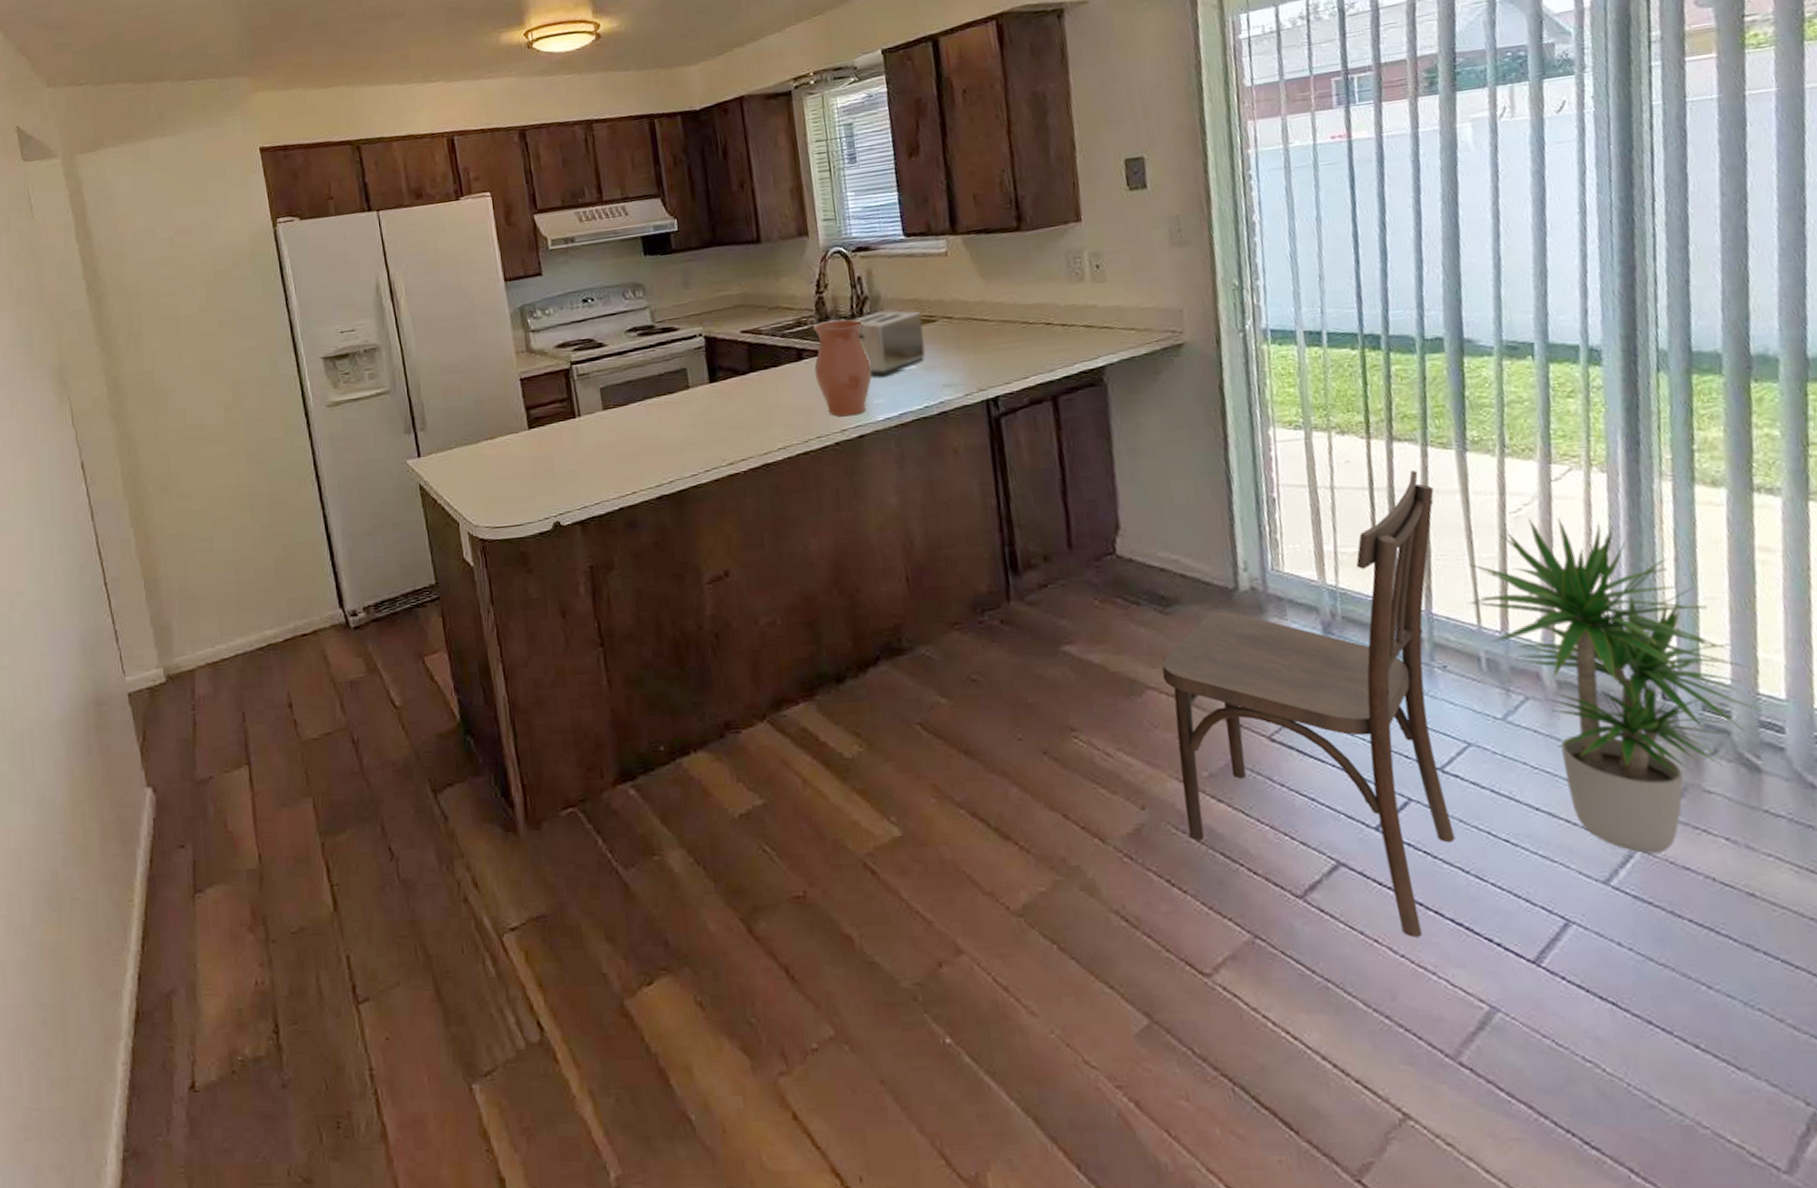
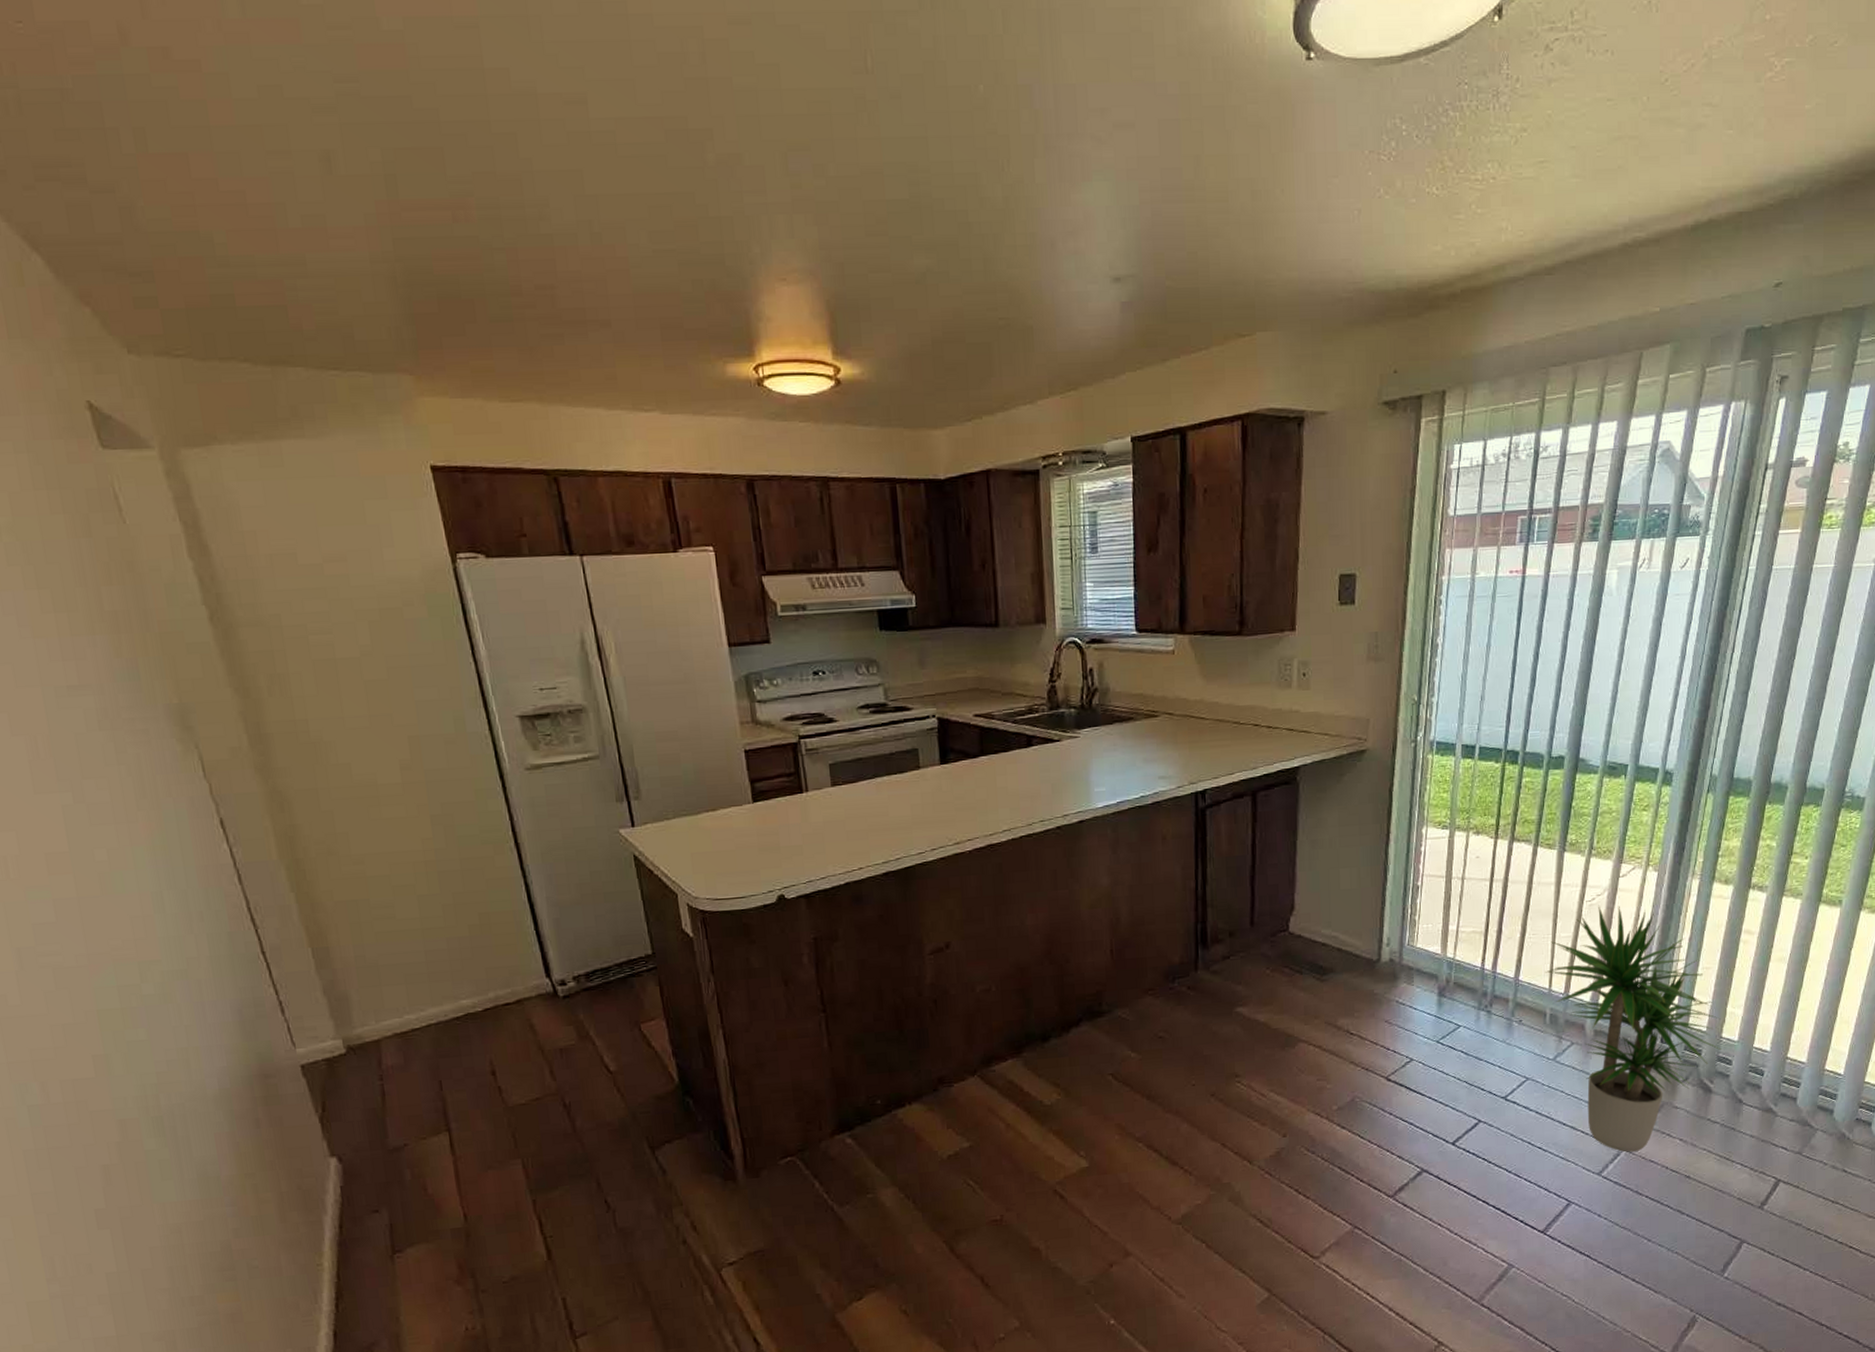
vase: present [813,319,872,417] -> none [1042,709,1096,803]
toaster: present [851,310,926,377] -> none [1080,703,1146,767]
dining chair: present [1161,470,1456,937] -> none [1312,866,1536,1220]

